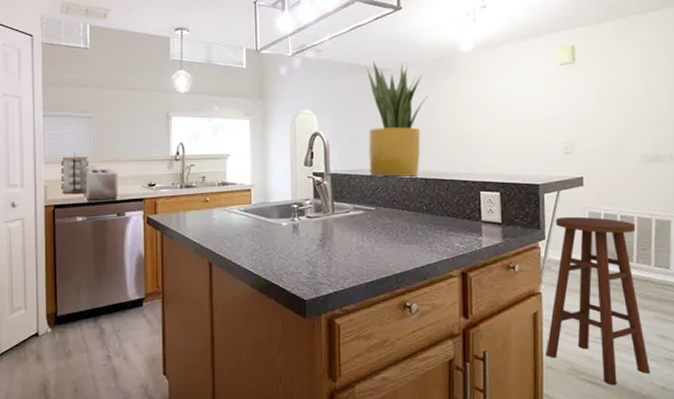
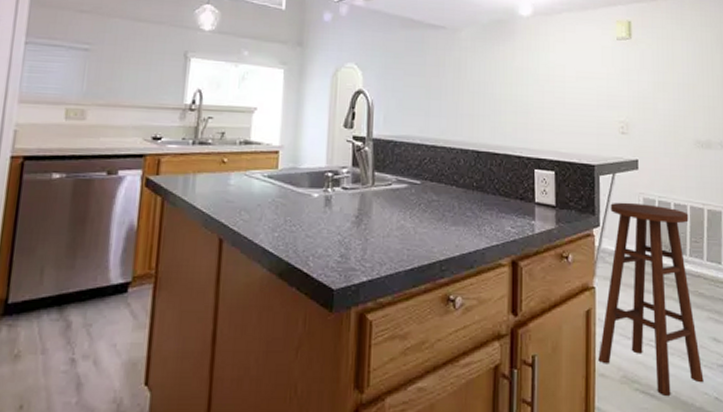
spice rack: present [60,152,89,195] -> none [36,91,79,144]
toaster: present [82,168,118,203] -> none [64,113,115,156]
planter: present [367,61,429,177] -> none [416,17,485,148]

